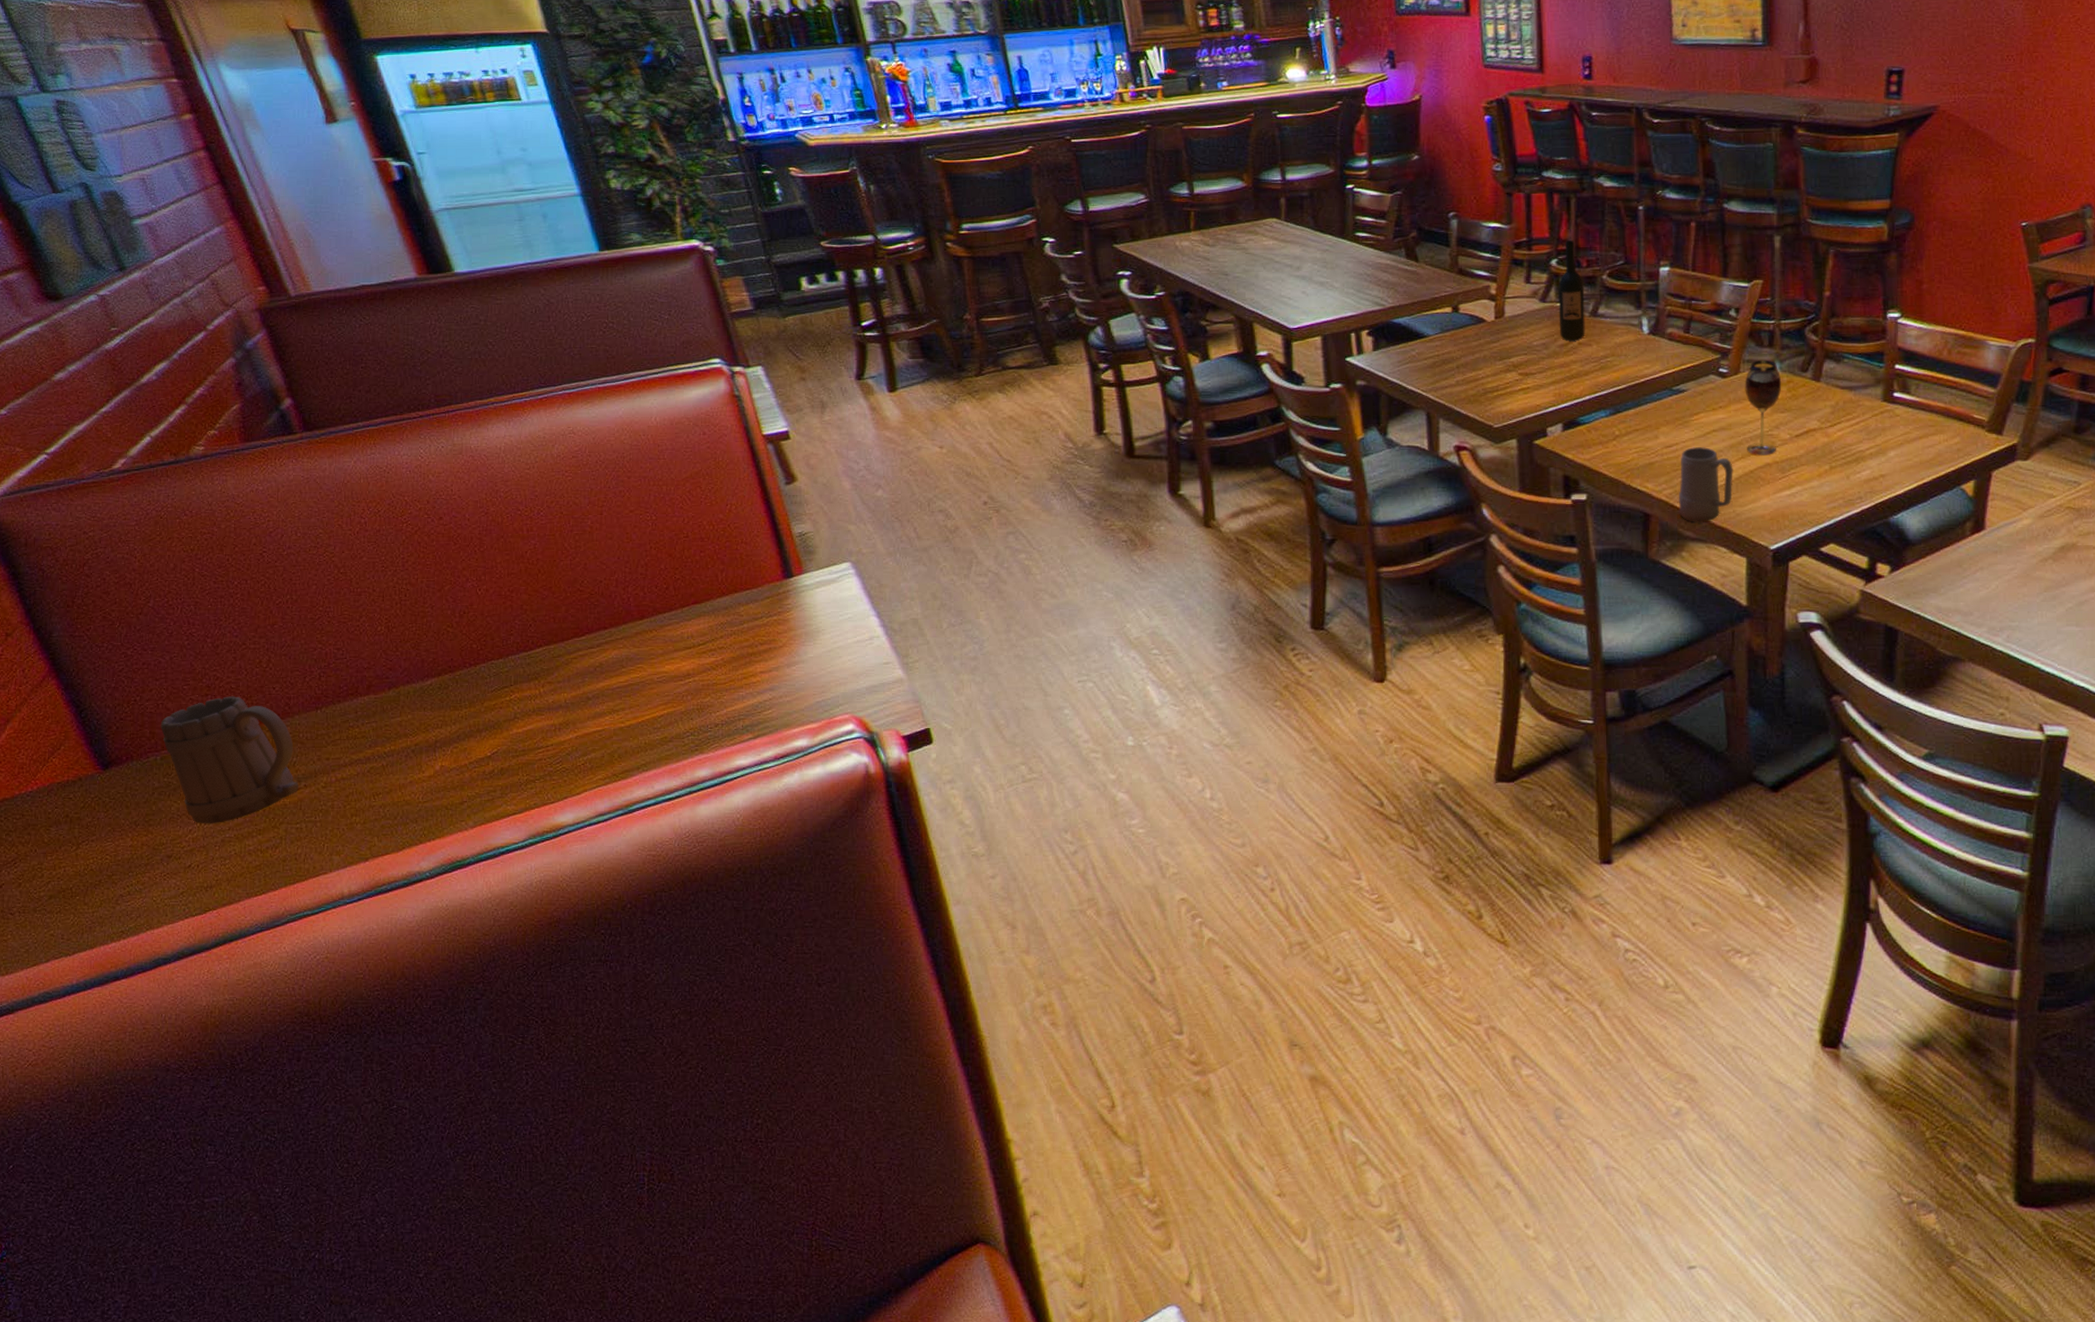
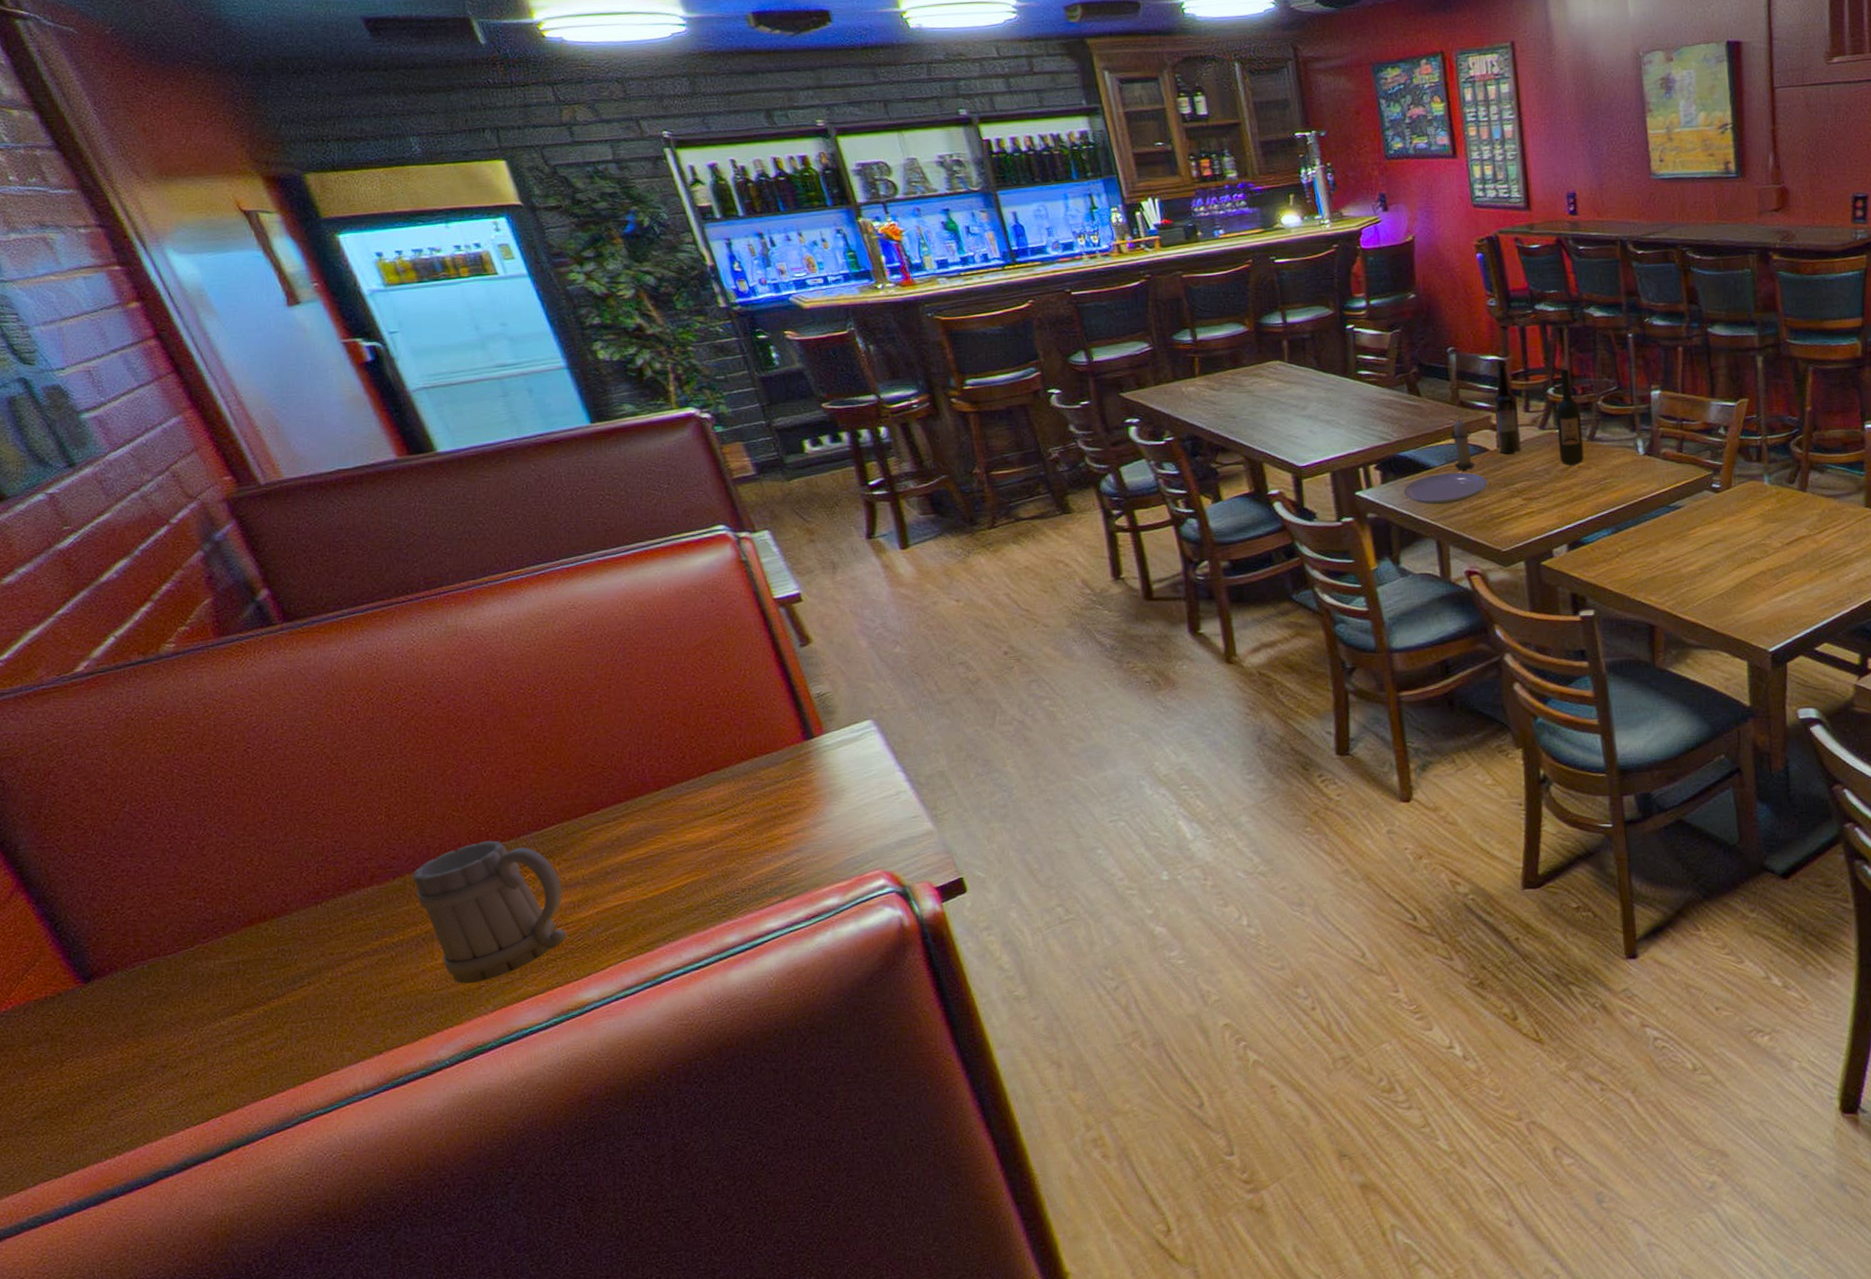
beer mug: present [160,696,299,824] -> none [145,897,302,1030]
beer mug: none [406,658,547,798] -> present [412,840,568,984]
plate: none [1395,343,1483,374] -> present [1403,472,1487,504]
candle: none [1447,285,1471,341] -> present [1450,417,1475,470]
beer bottle: none [1494,227,1521,326] -> present [1494,359,1521,454]
beer mug: present [1678,447,1734,523] -> none [1680,559,1732,631]
wineglass: present [1745,360,1782,456] -> none [1736,474,1772,565]

